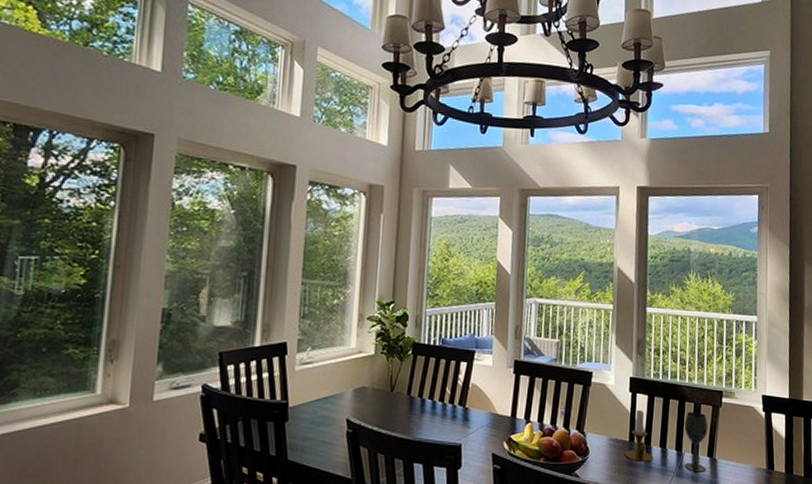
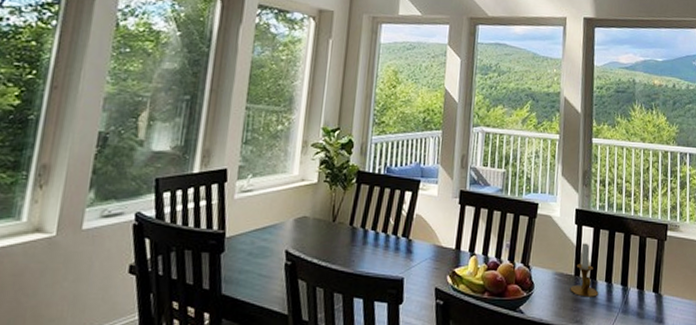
wine glass: present [684,412,708,472] -> none [629,245,654,309]

